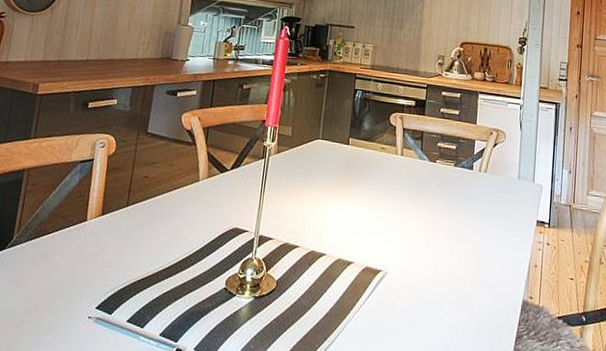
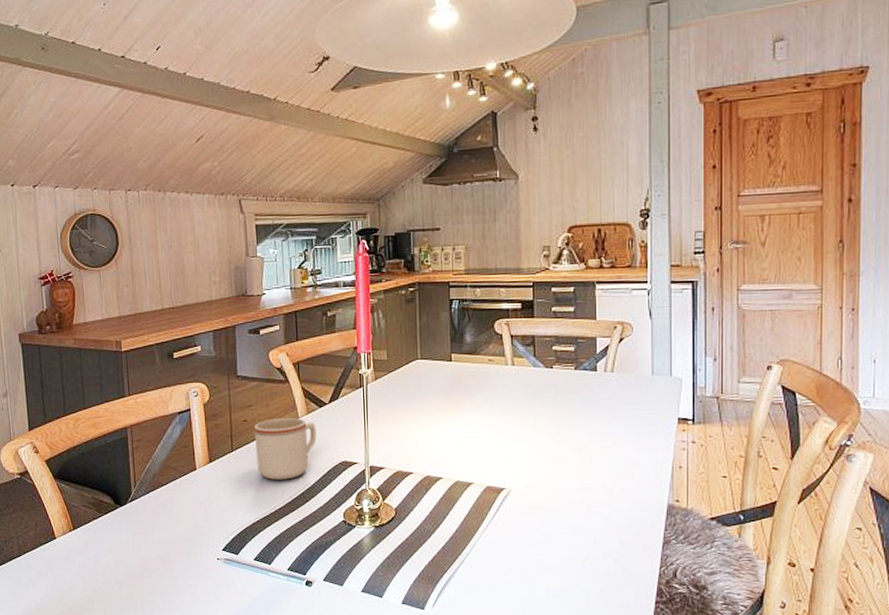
mug: none [149,178,215,241] -> present [254,418,317,480]

